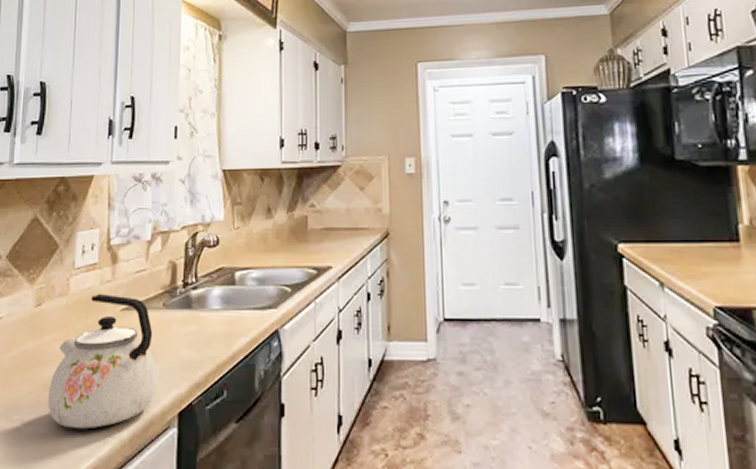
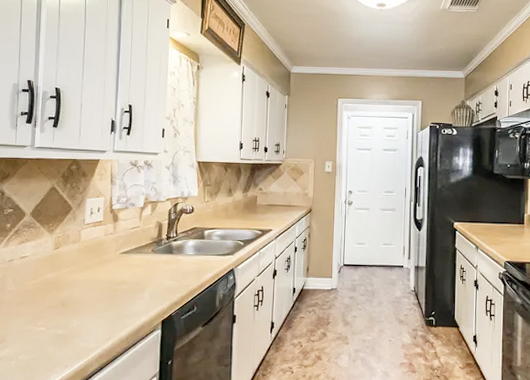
kettle: present [48,294,158,429] -> none [65,242,147,331]

